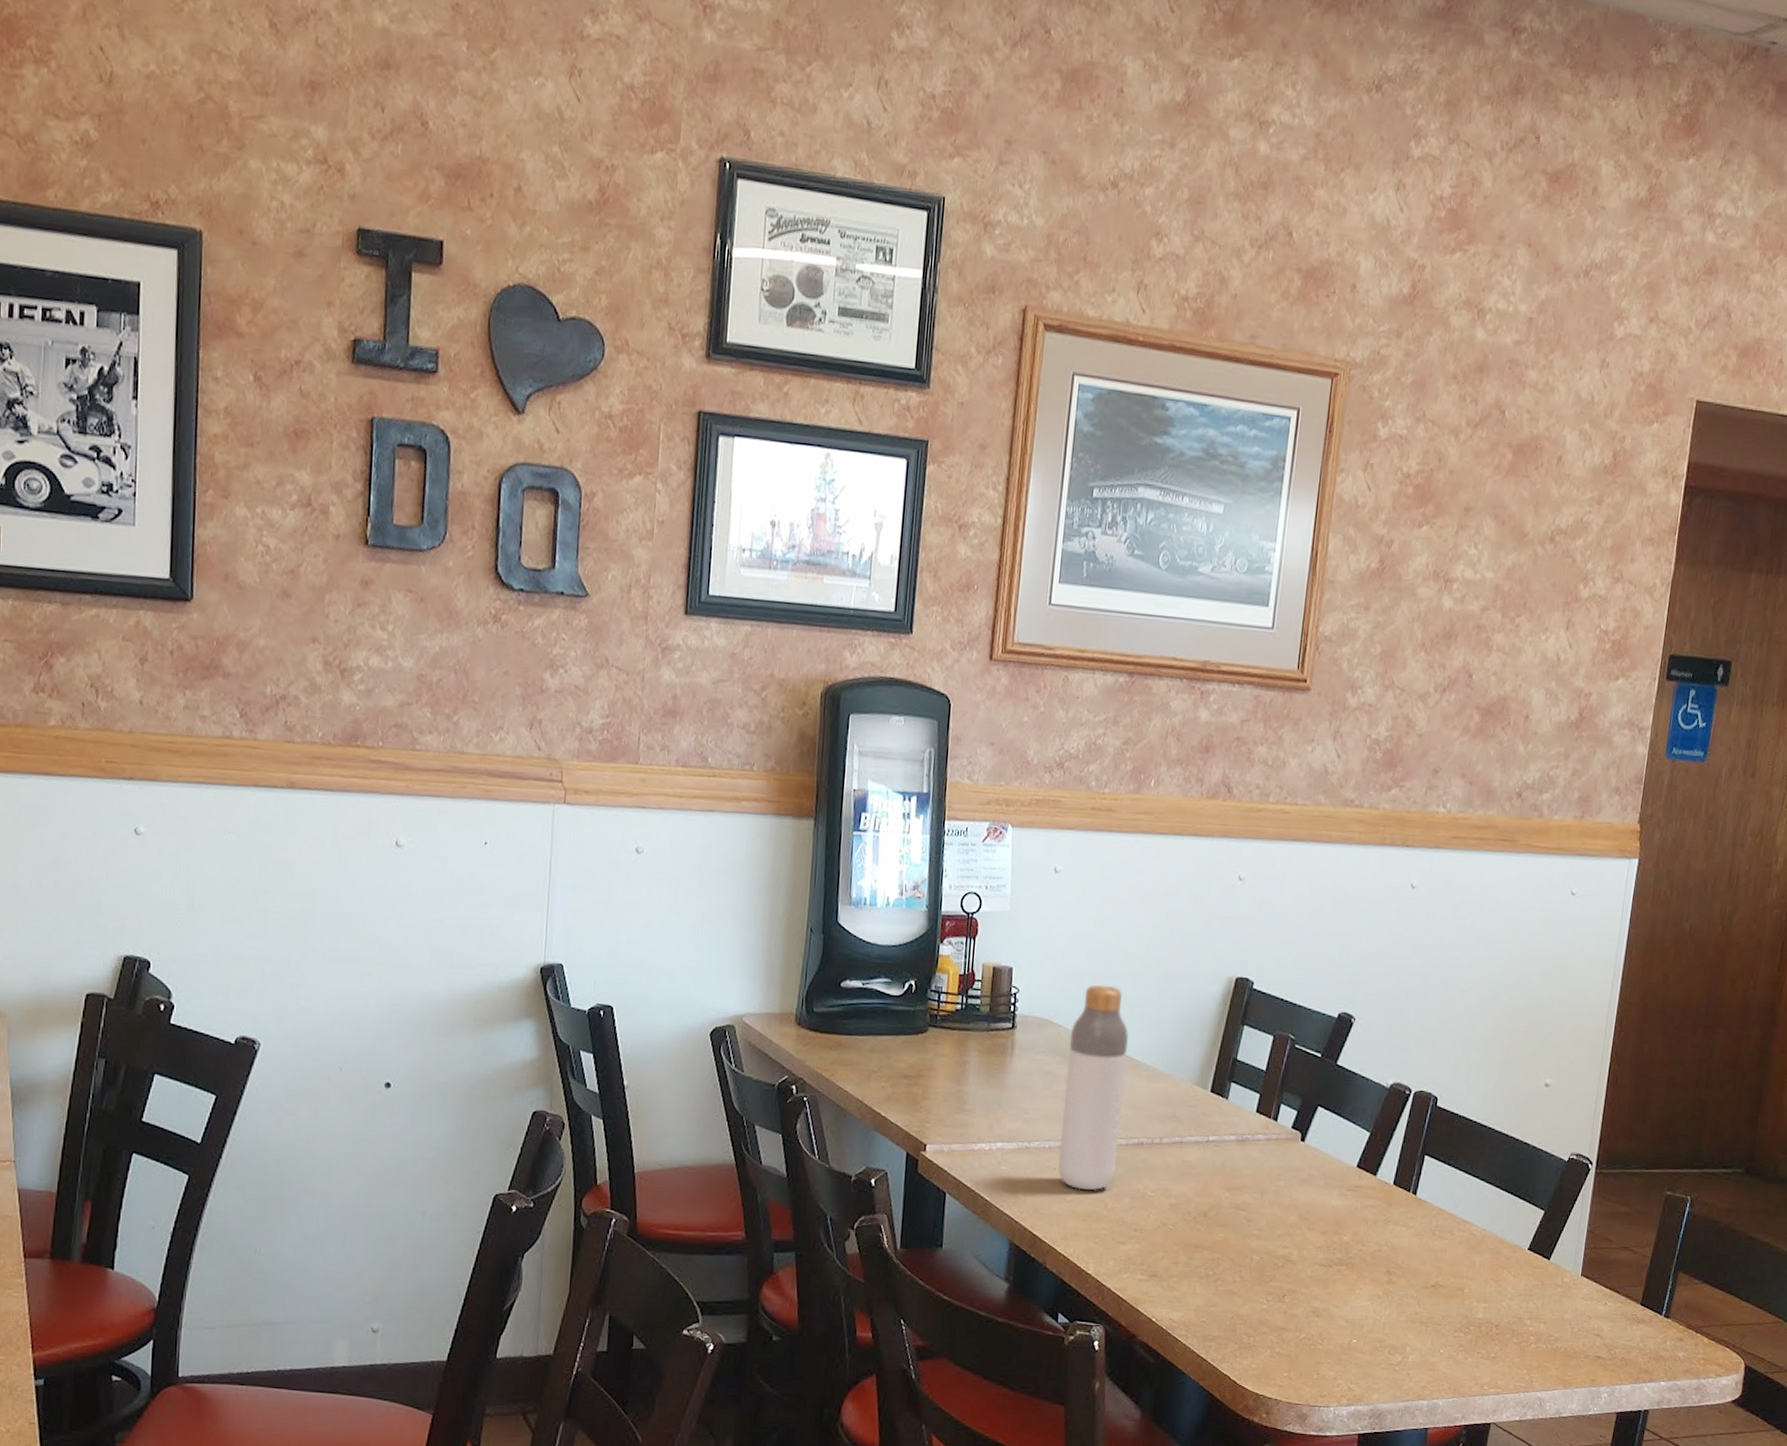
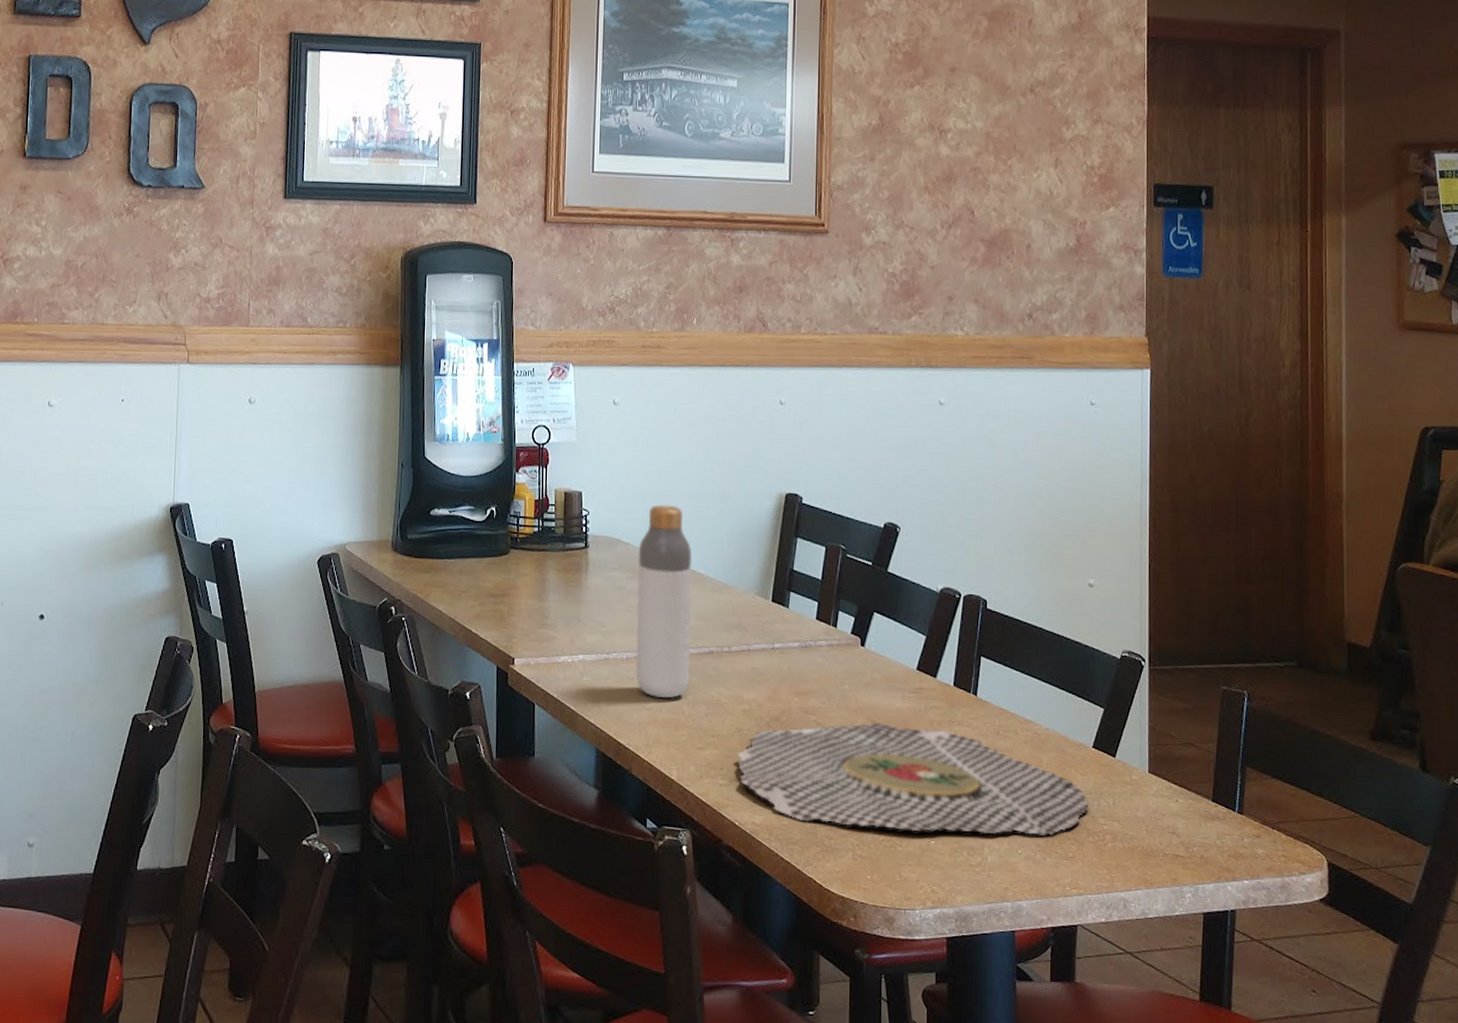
napkin: none [1159,1220,1517,1336] -> present [737,722,1088,835]

